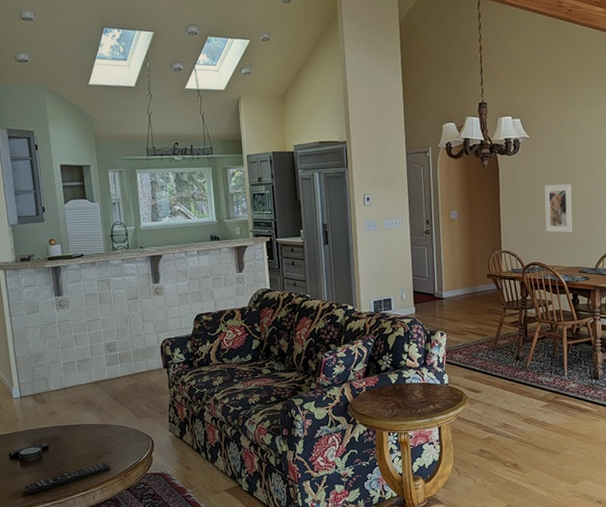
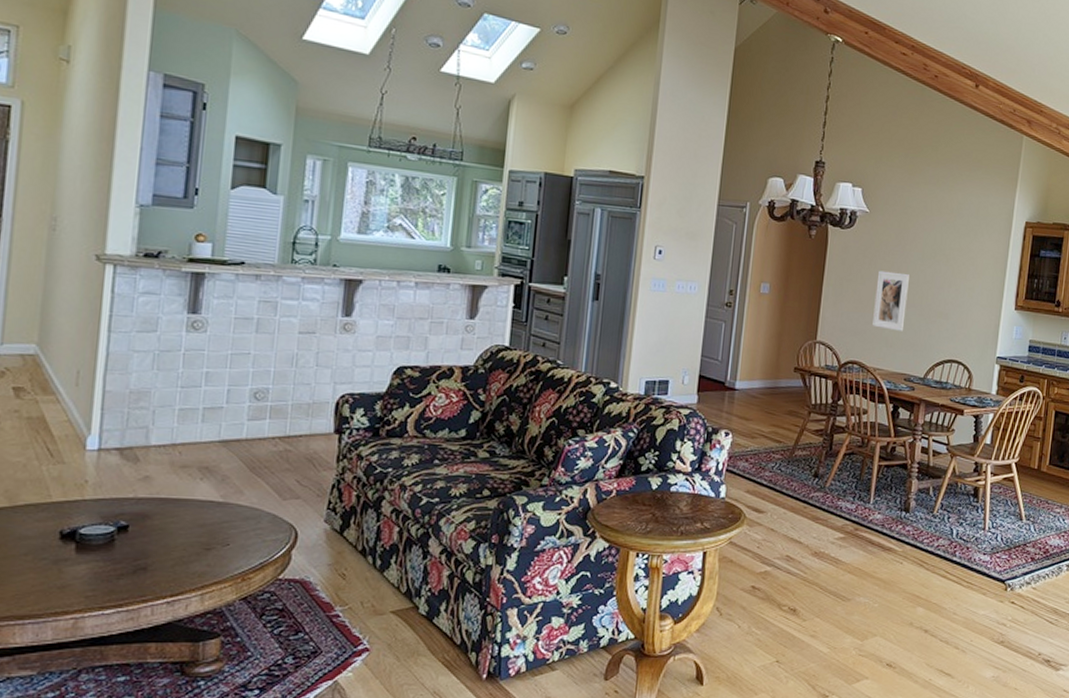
remote control: present [24,462,111,495] -> none [74,556,223,595]

